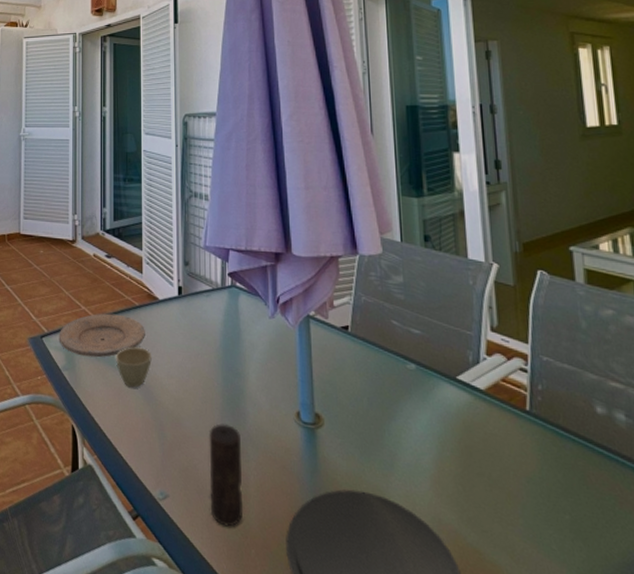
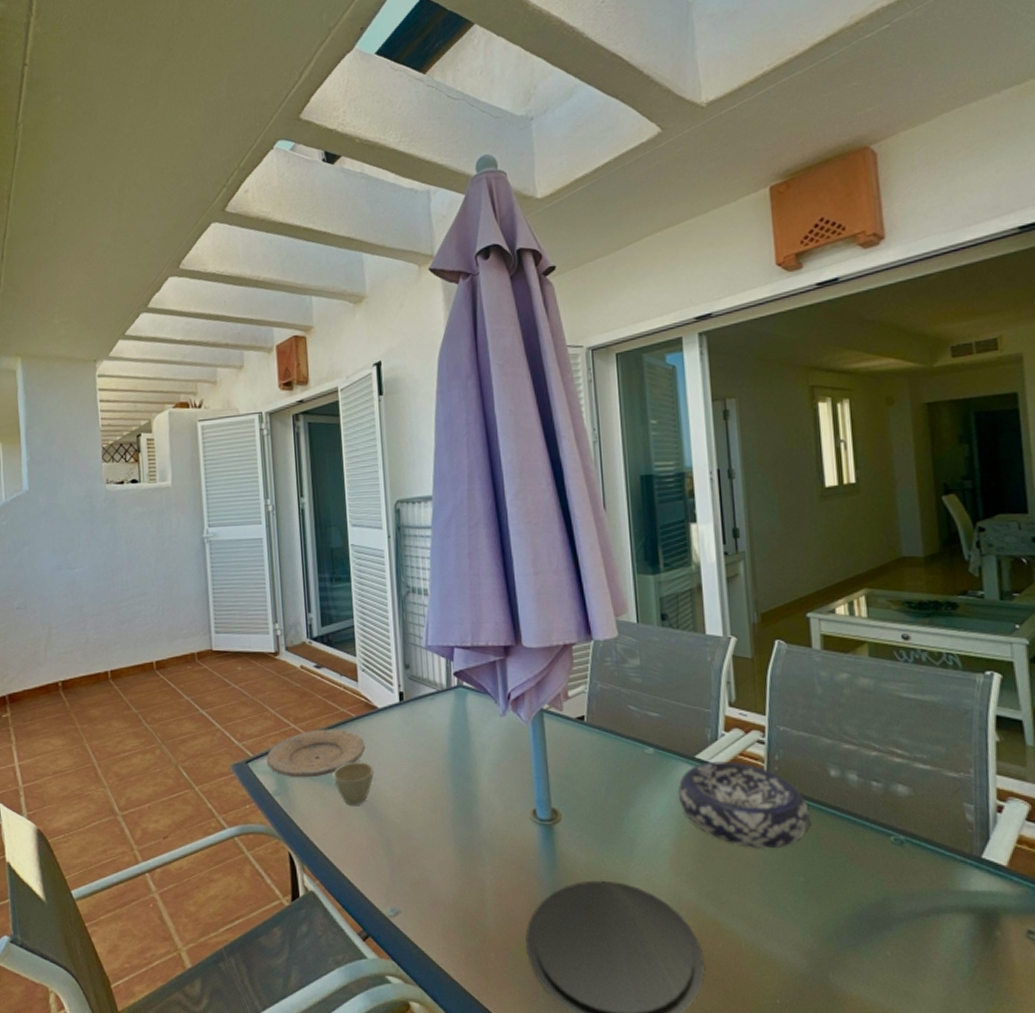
candle: present [209,423,243,527] -> none [440,831,480,934]
decorative bowl: none [439,384,576,481] -> present [677,761,810,849]

